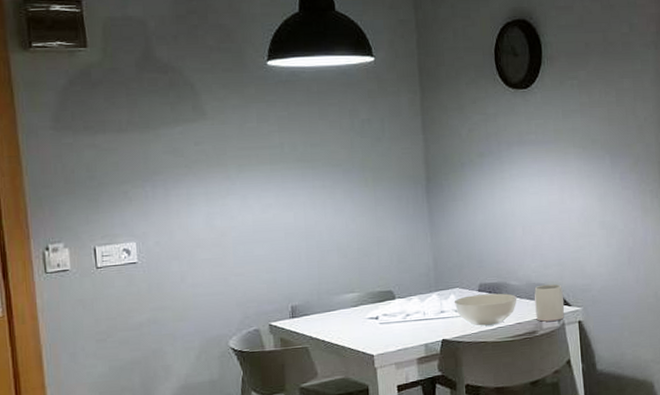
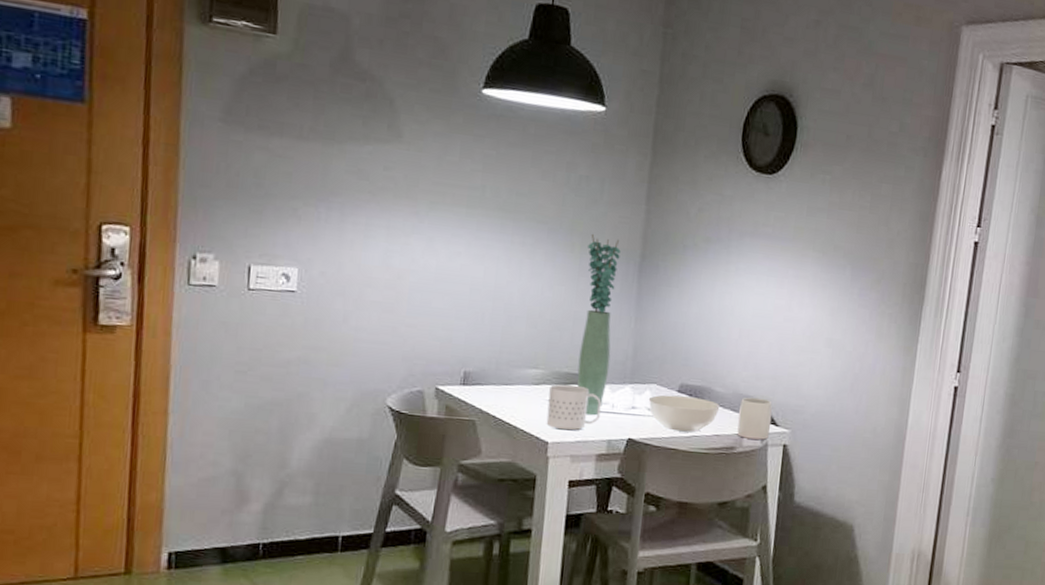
mug: none [367,301,415,343] -> present [546,384,602,431]
vase: none [379,167,416,326] -> present [576,233,621,416]

